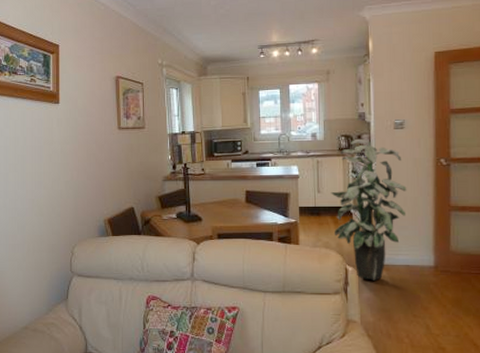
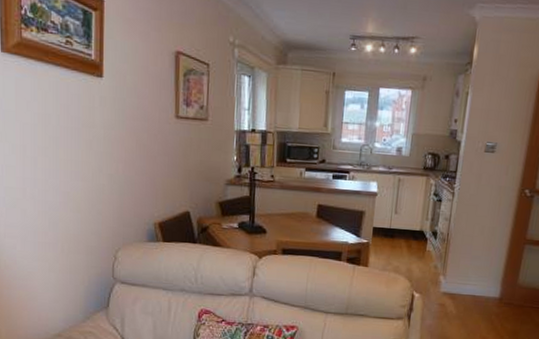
indoor plant: present [330,138,407,281] -> none [406,158,487,308]

